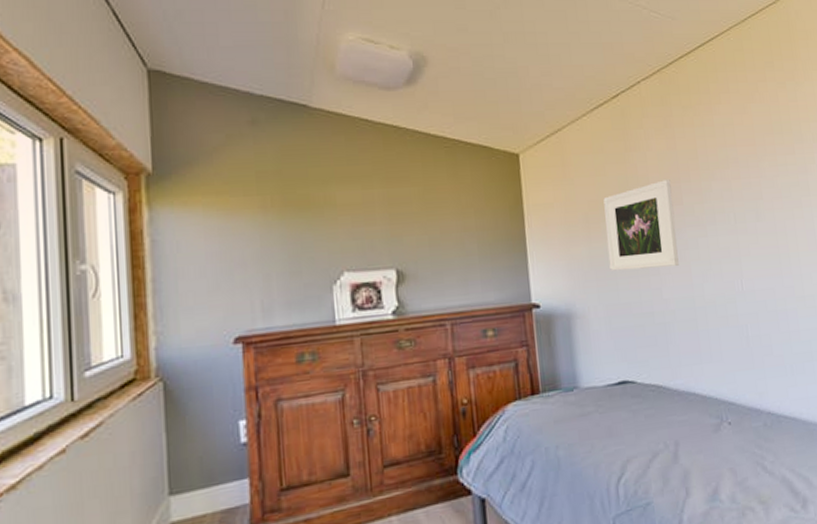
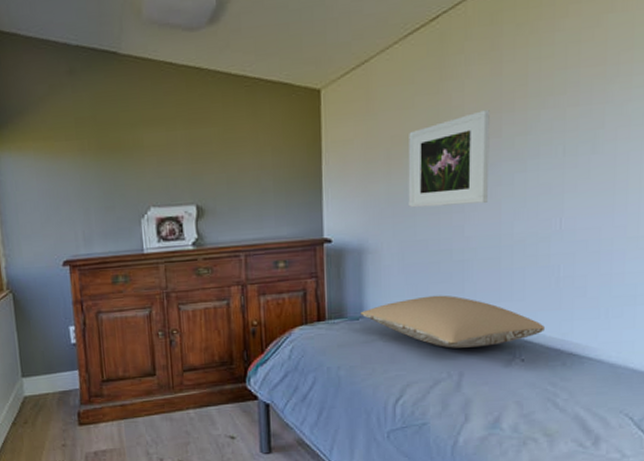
pillow: none [574,359,744,416] -> present [360,295,544,348]

